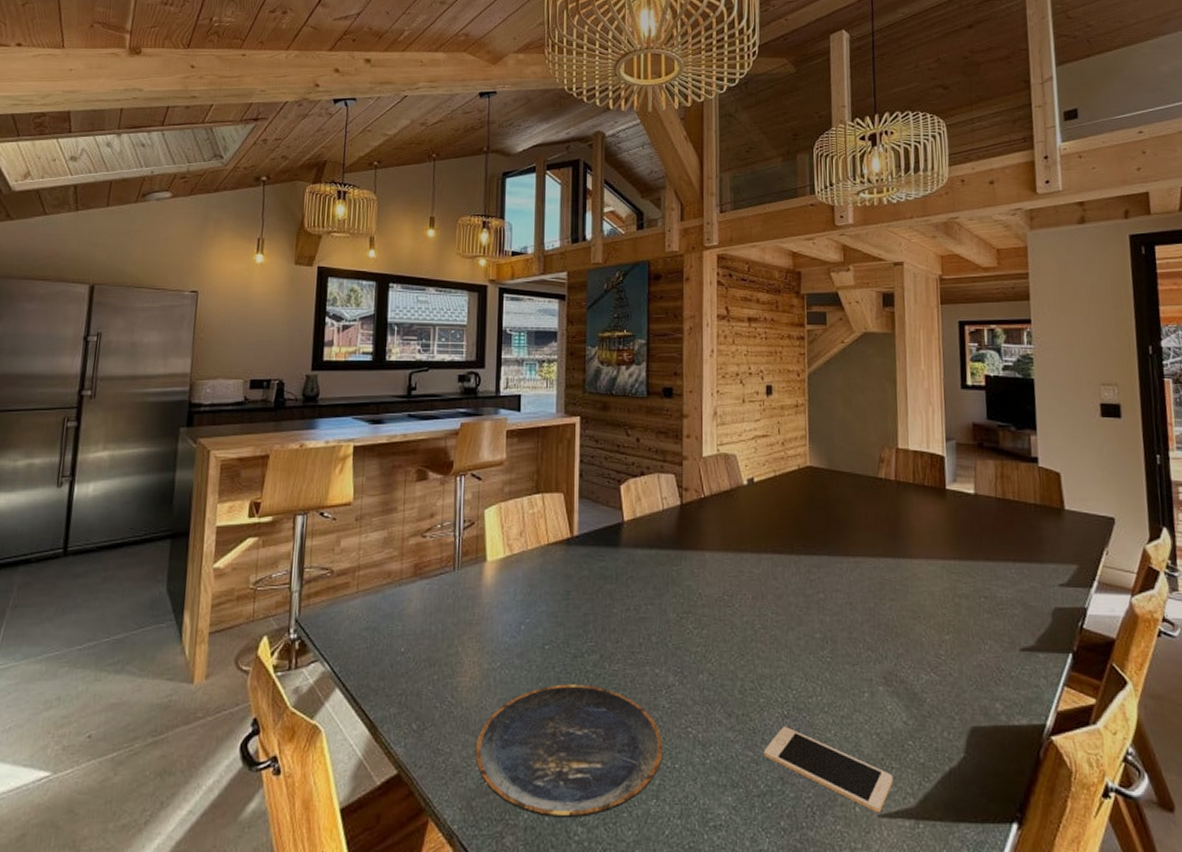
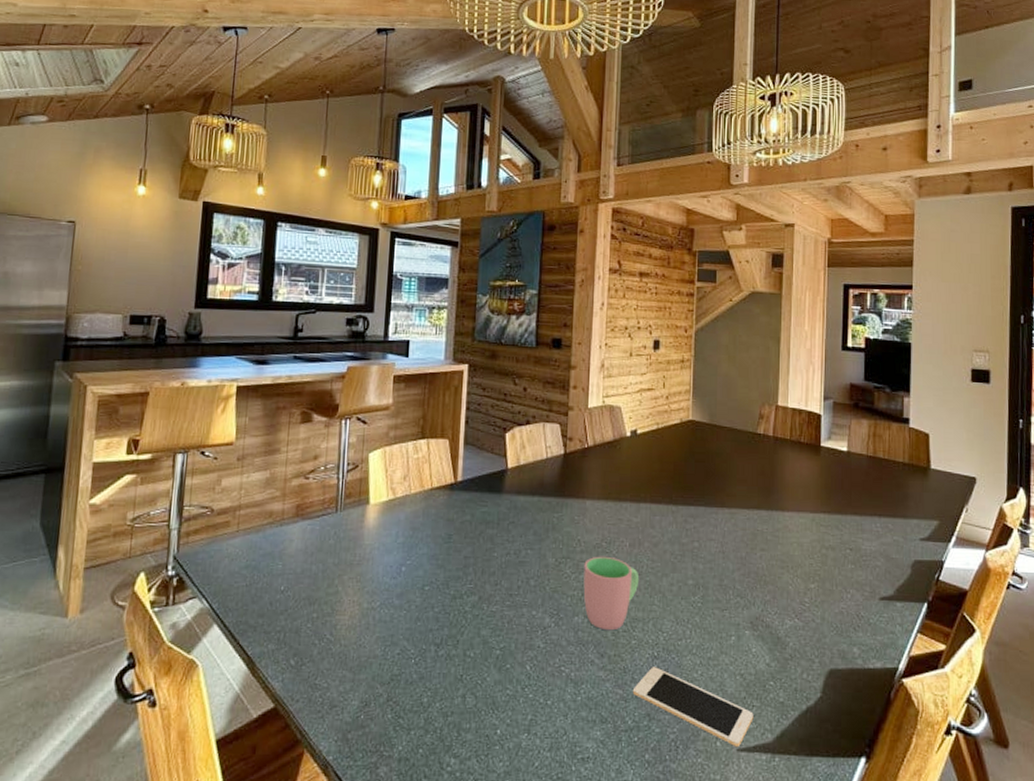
plate: present [475,684,663,819] -> none [352,624,537,751]
cup: none [706,610,765,689] -> present [583,556,640,631]

